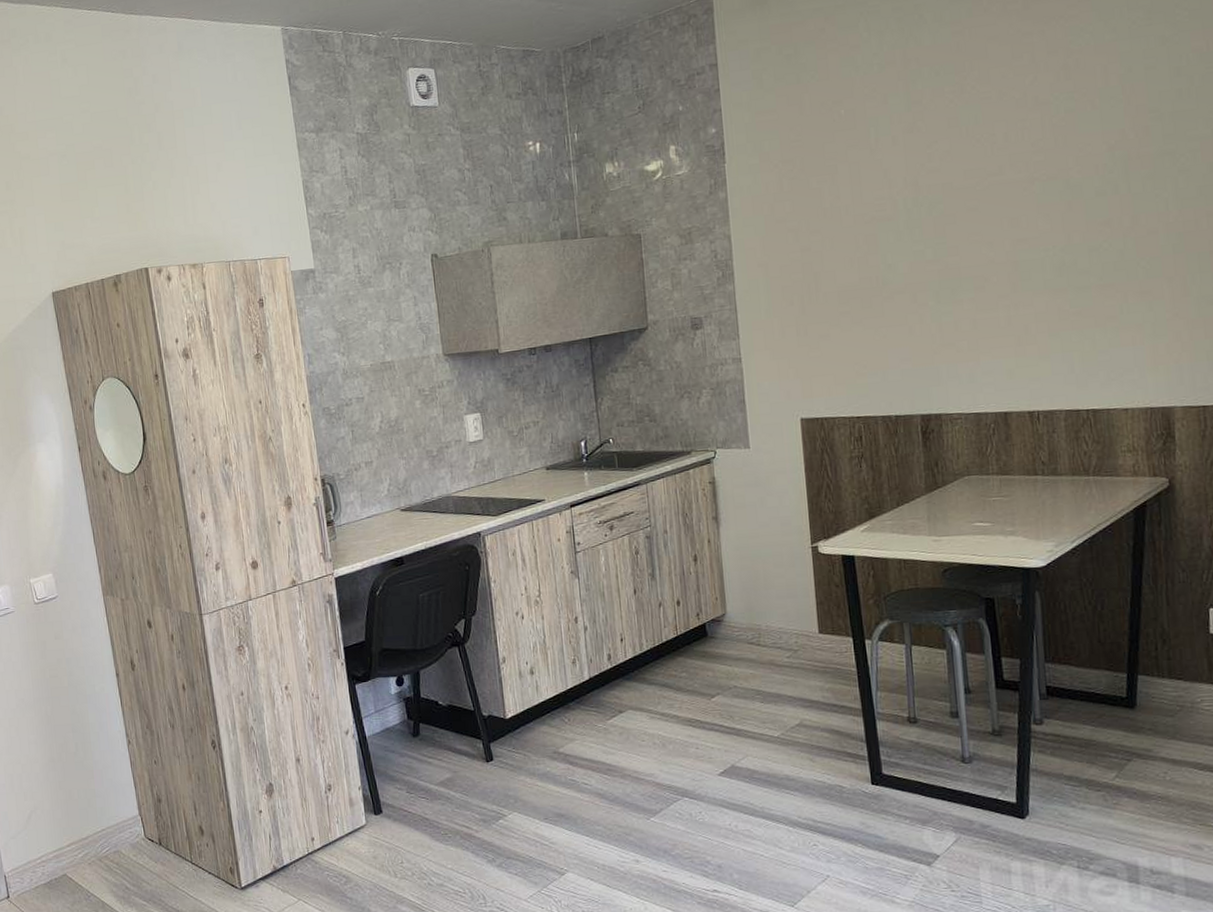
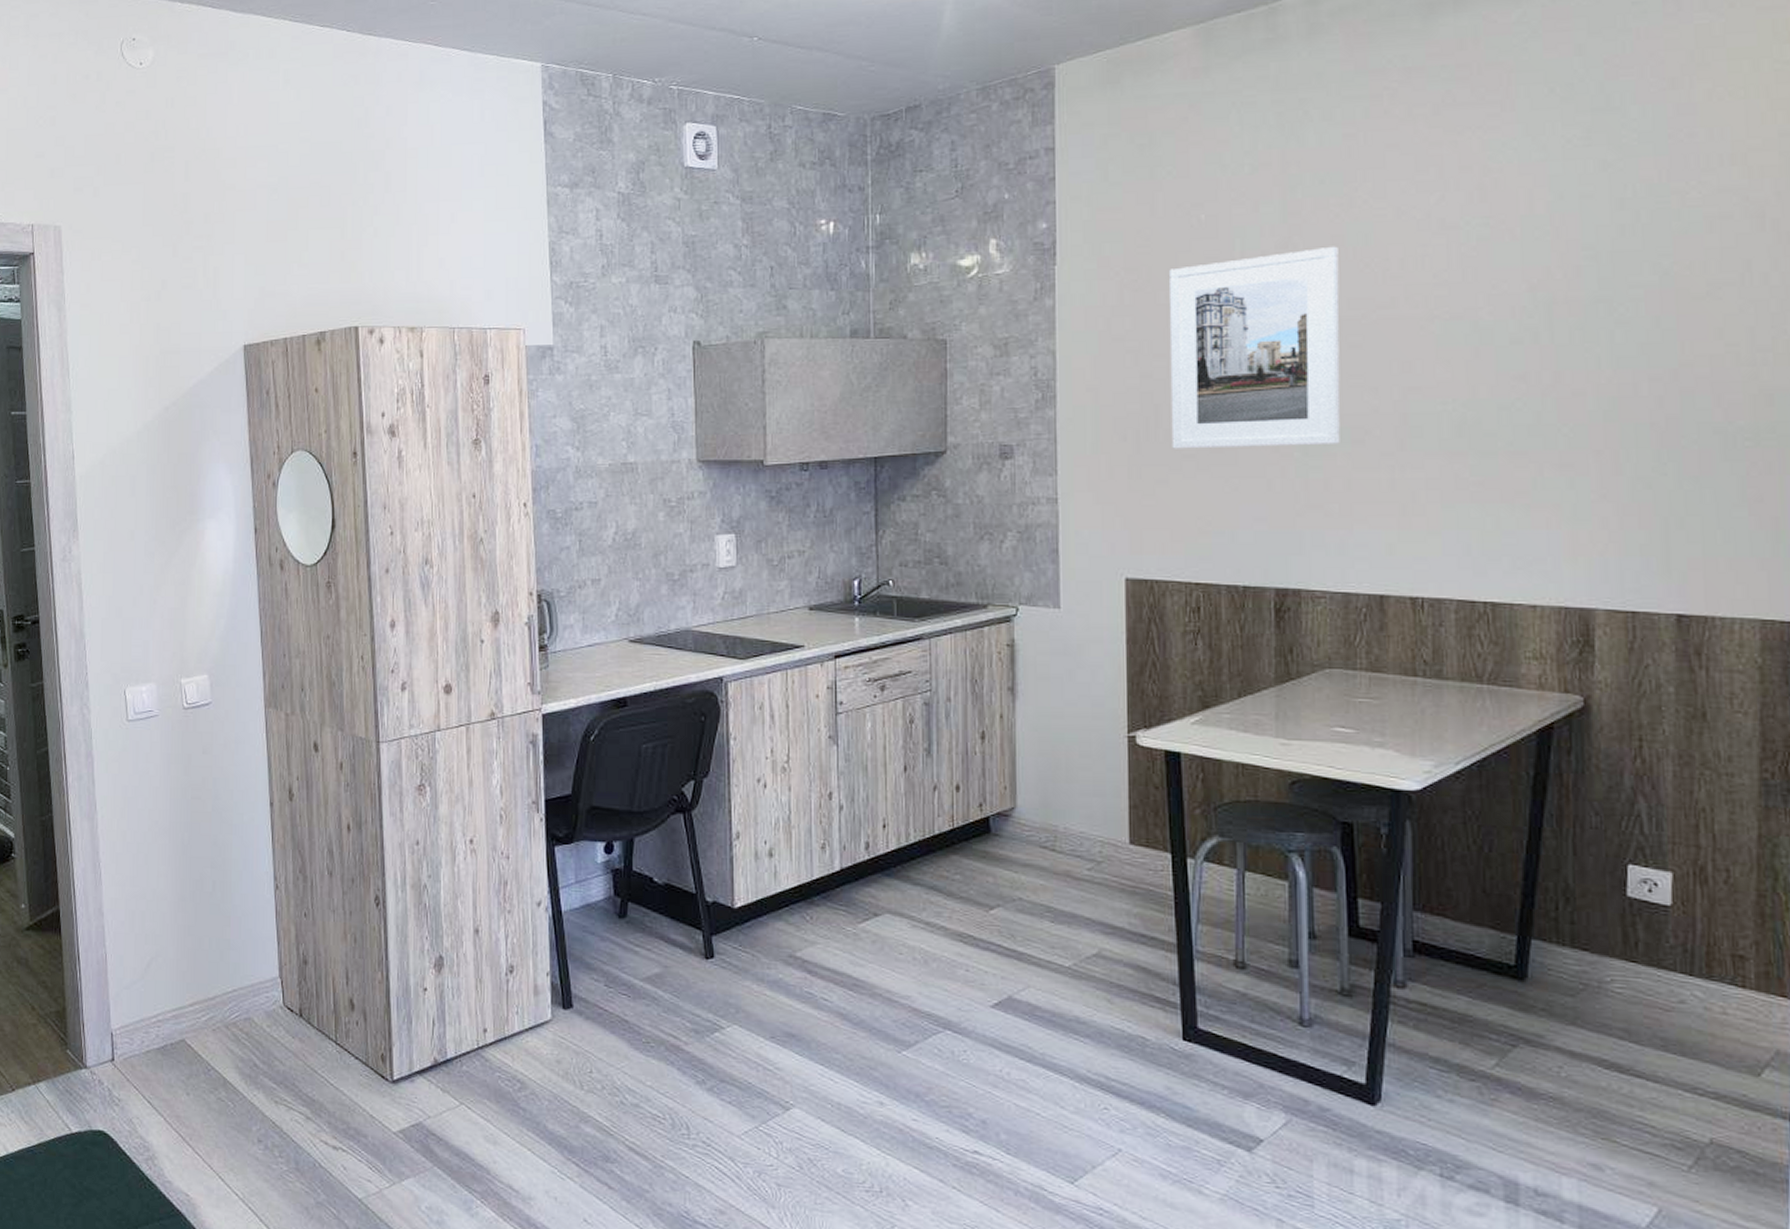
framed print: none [818,127,965,308] -> present [1169,246,1340,449]

